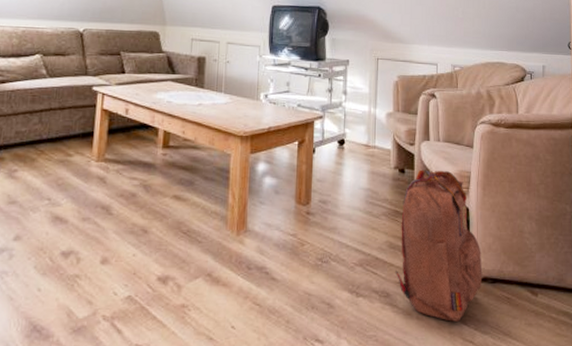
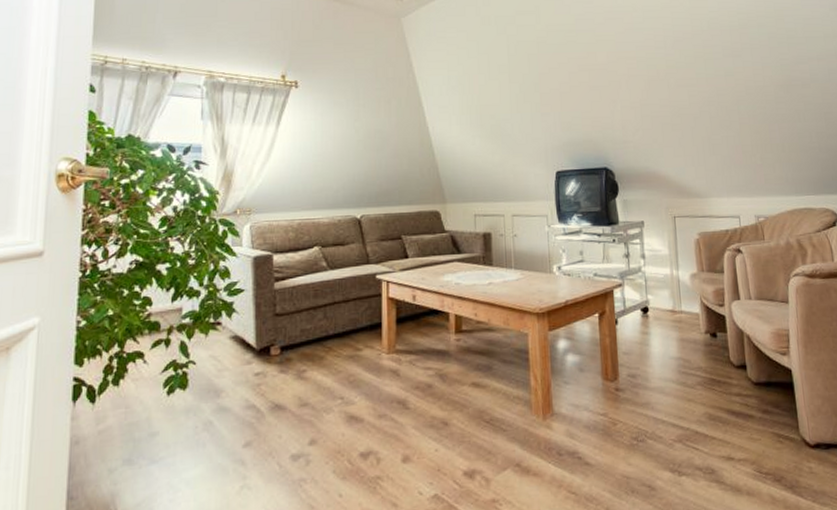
backpack: present [395,169,483,322] -> none [718,330,815,495]

